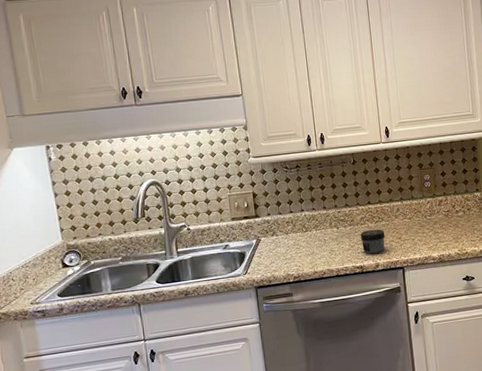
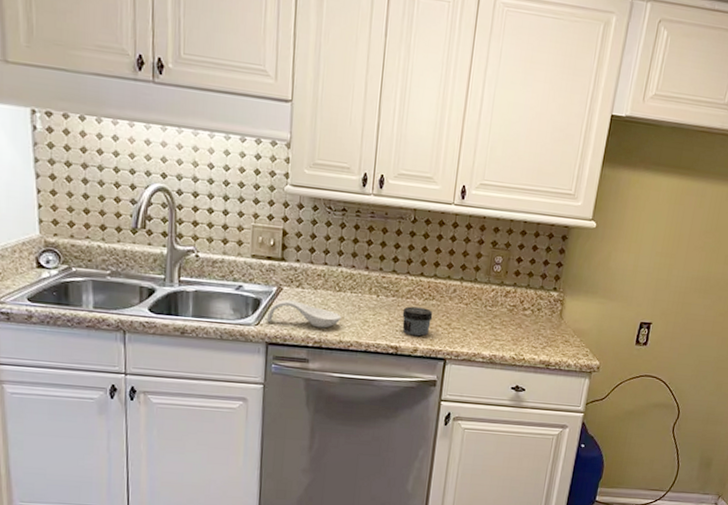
spoon rest: none [251,247,312,269] -> present [266,300,342,329]

